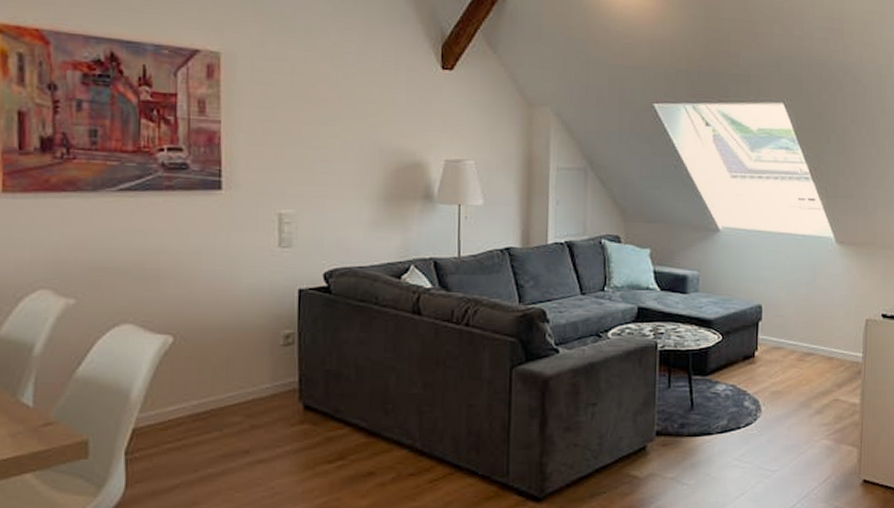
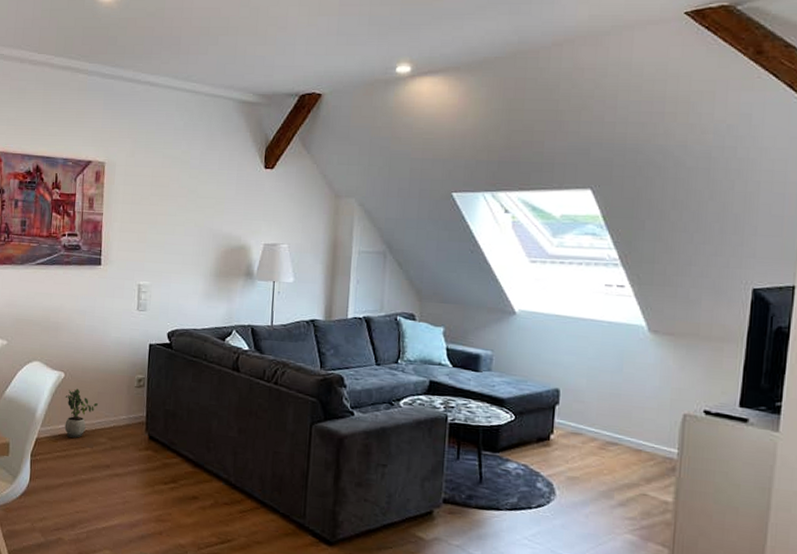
potted plant: none [175,355,227,421] -> present [64,388,98,438]

